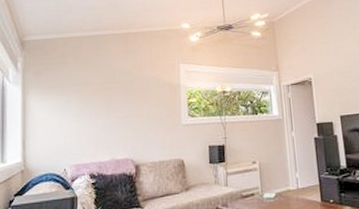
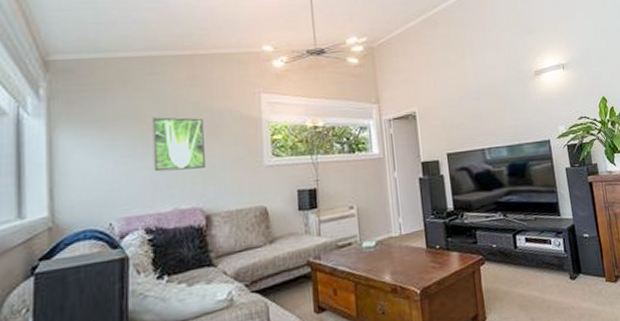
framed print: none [96,84,137,128] -> present [152,117,207,172]

